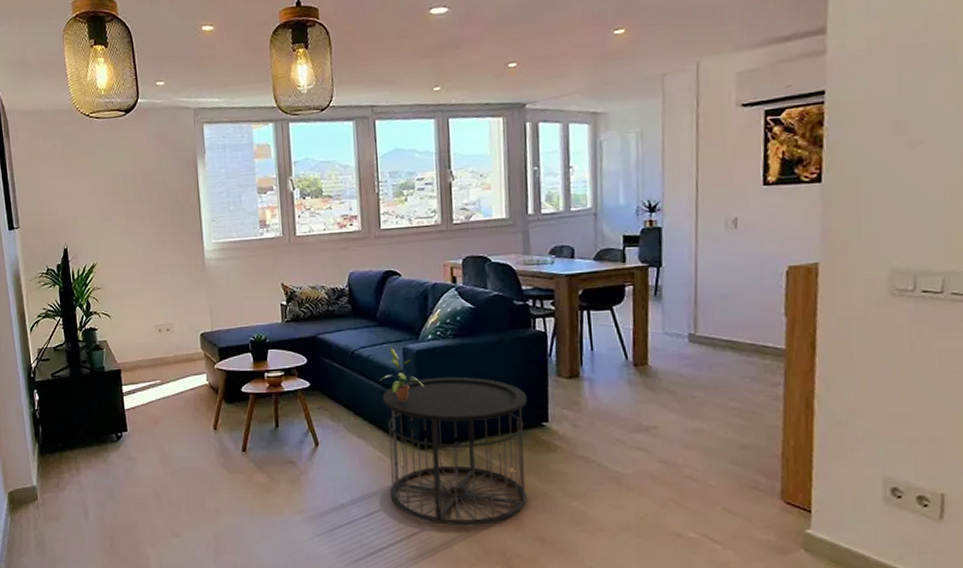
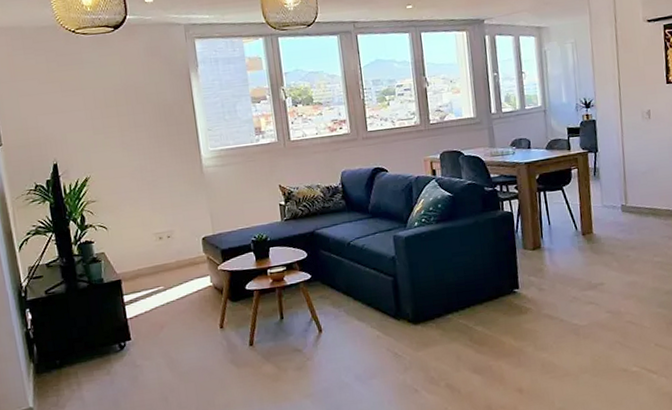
potted plant: present [380,347,424,402] -> none [374,235,414,284]
side table: present [382,376,527,526] -> none [378,256,506,389]

